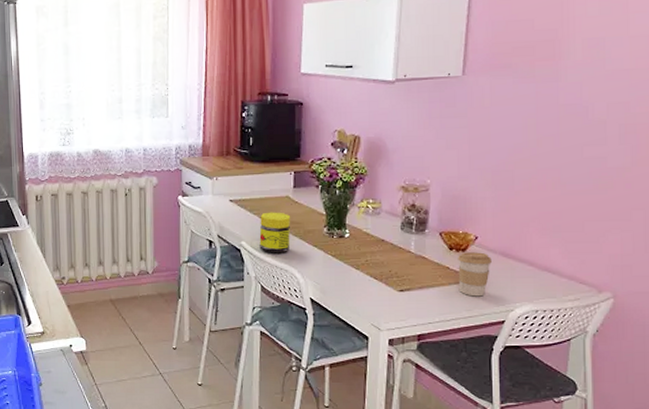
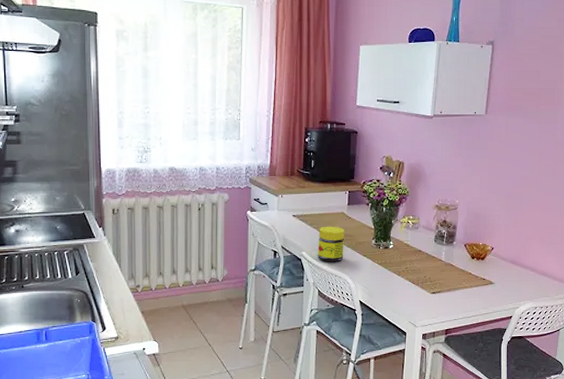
coffee cup: present [458,252,492,297] -> none [478,260,503,297]

